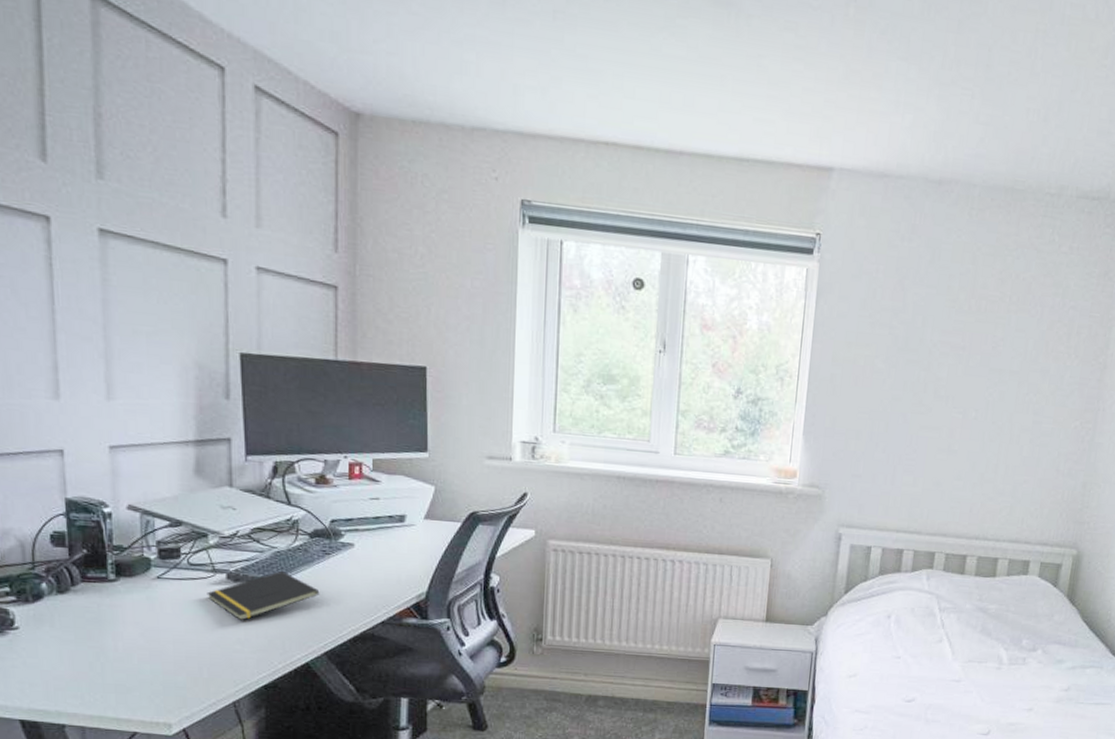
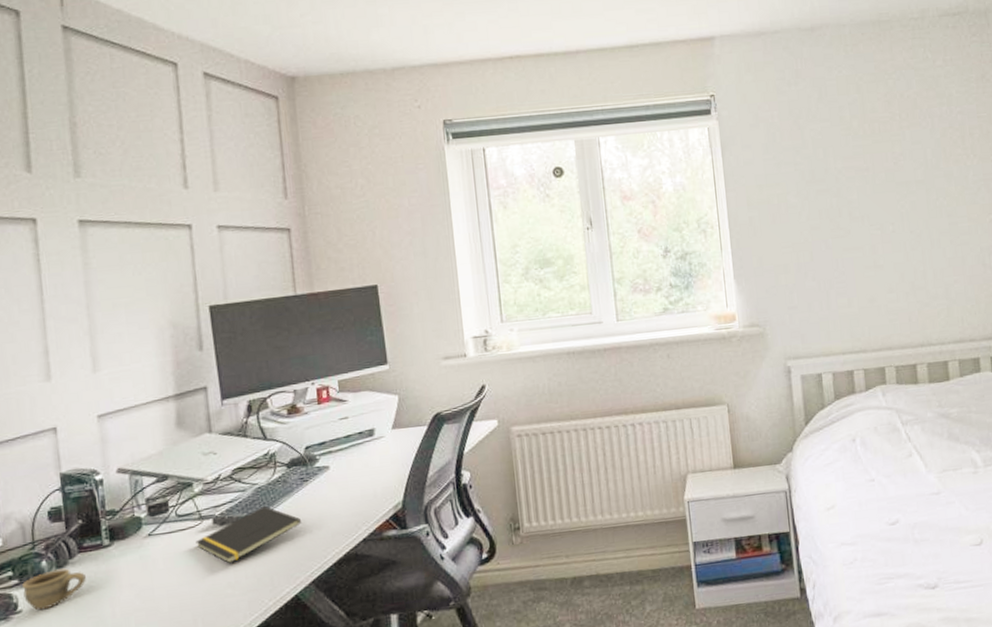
cup: none [20,594,89,631] -> present [22,568,87,611]

